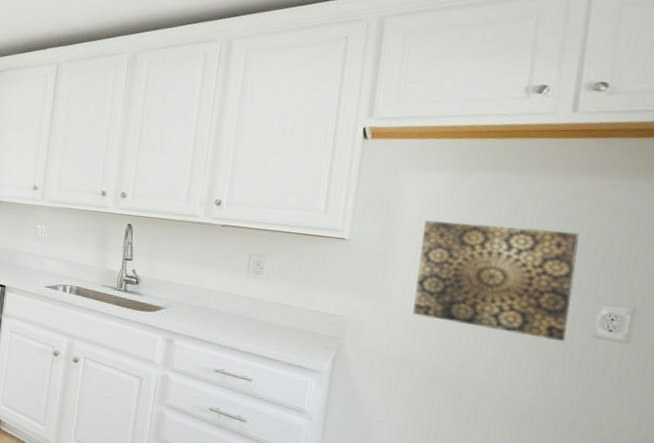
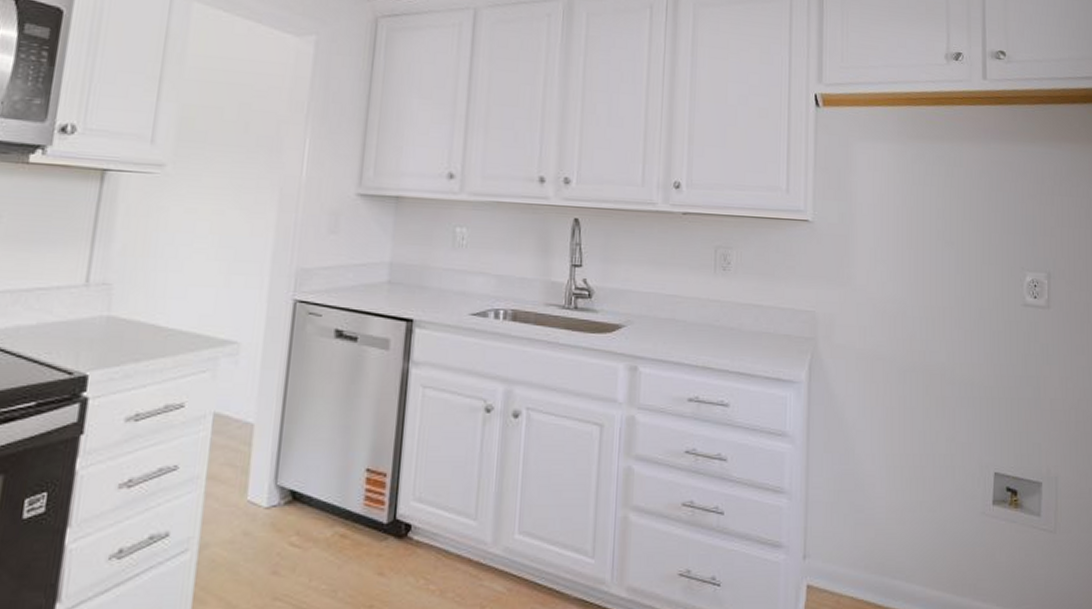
wall art: present [413,220,579,341] -> none [877,194,1004,314]

